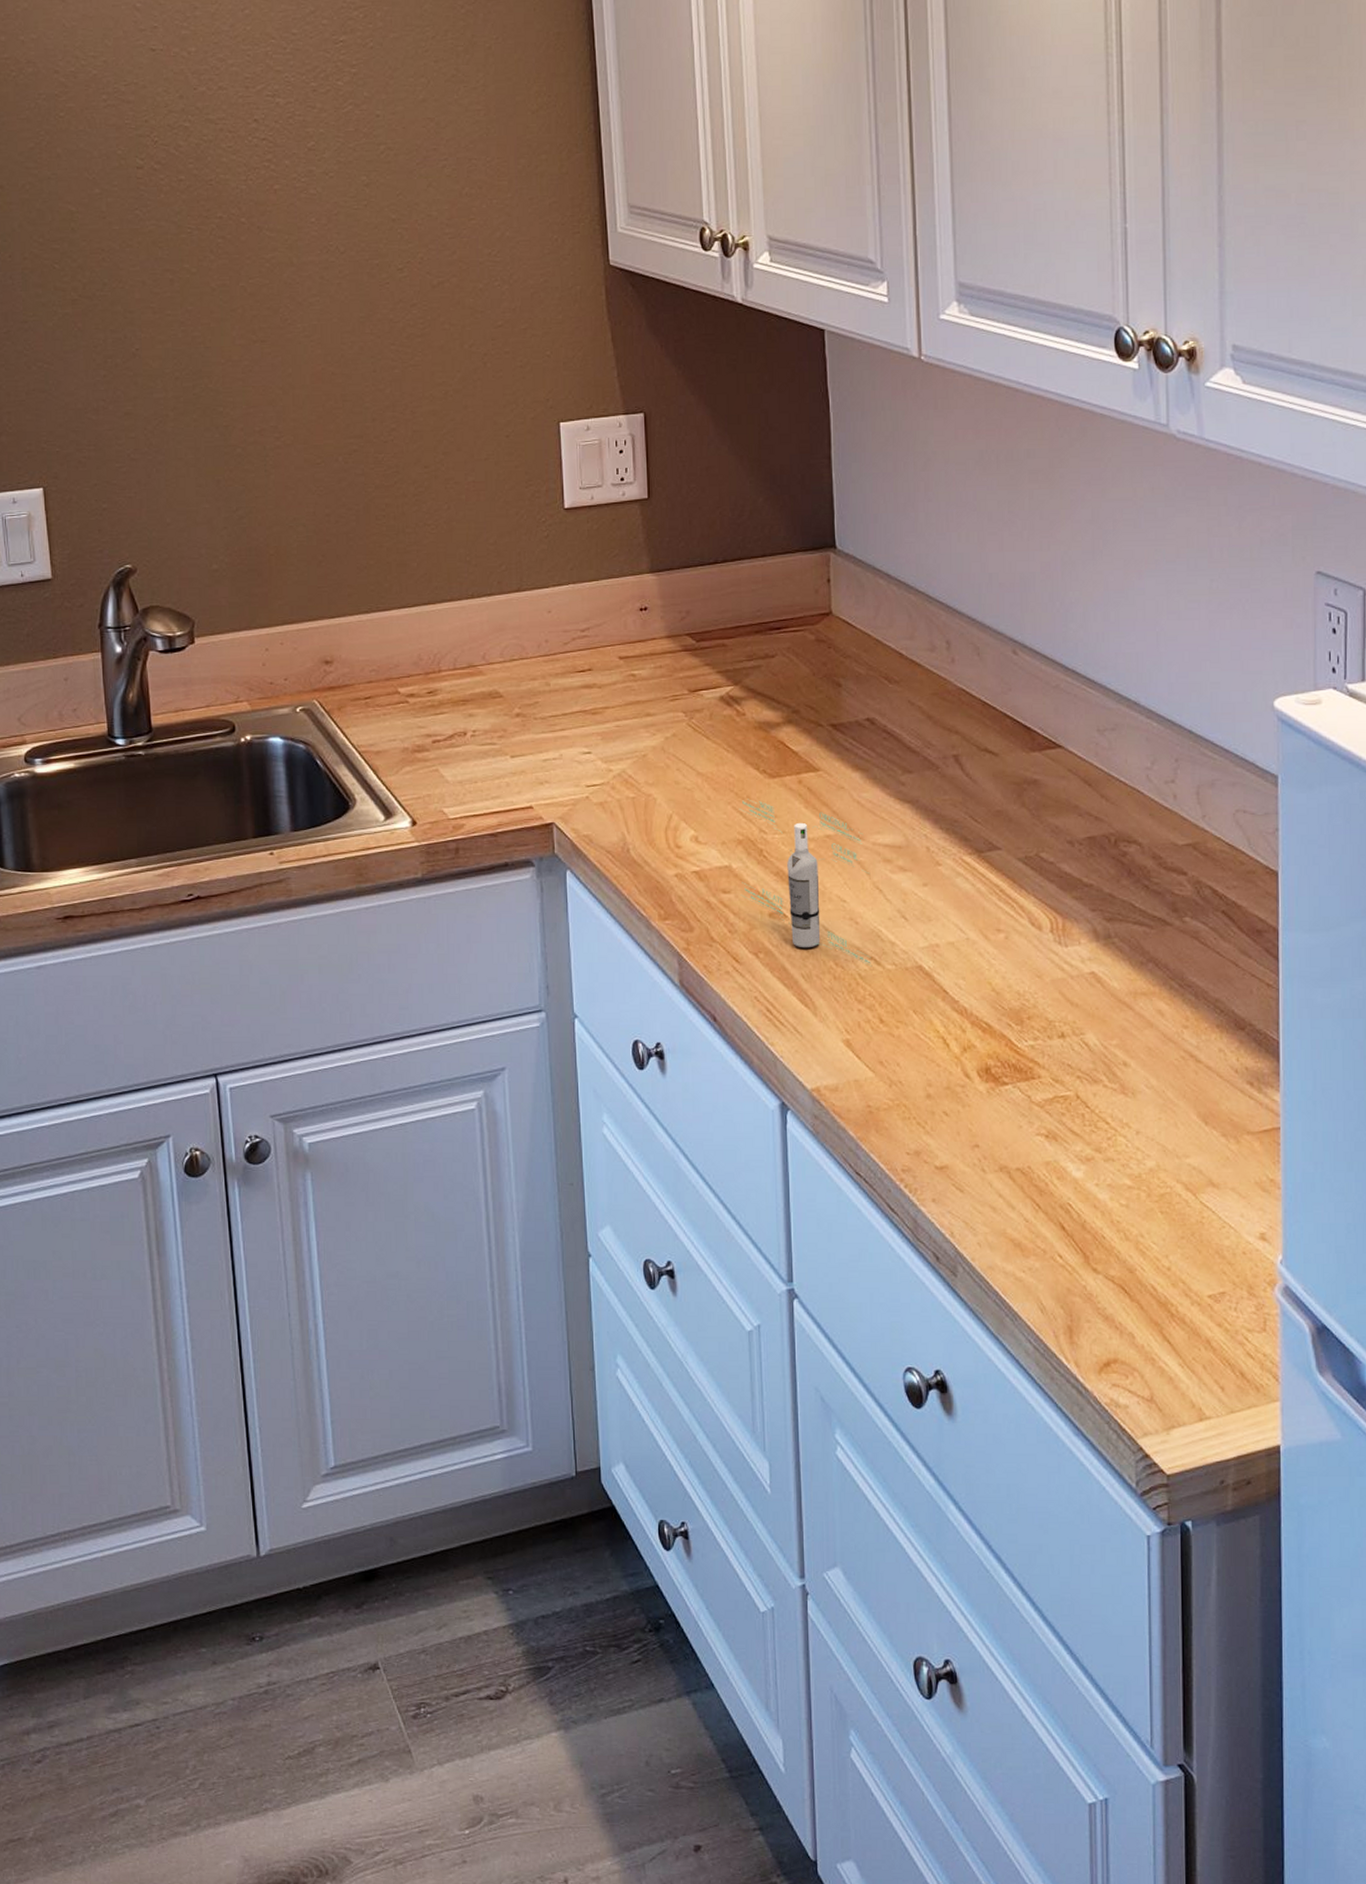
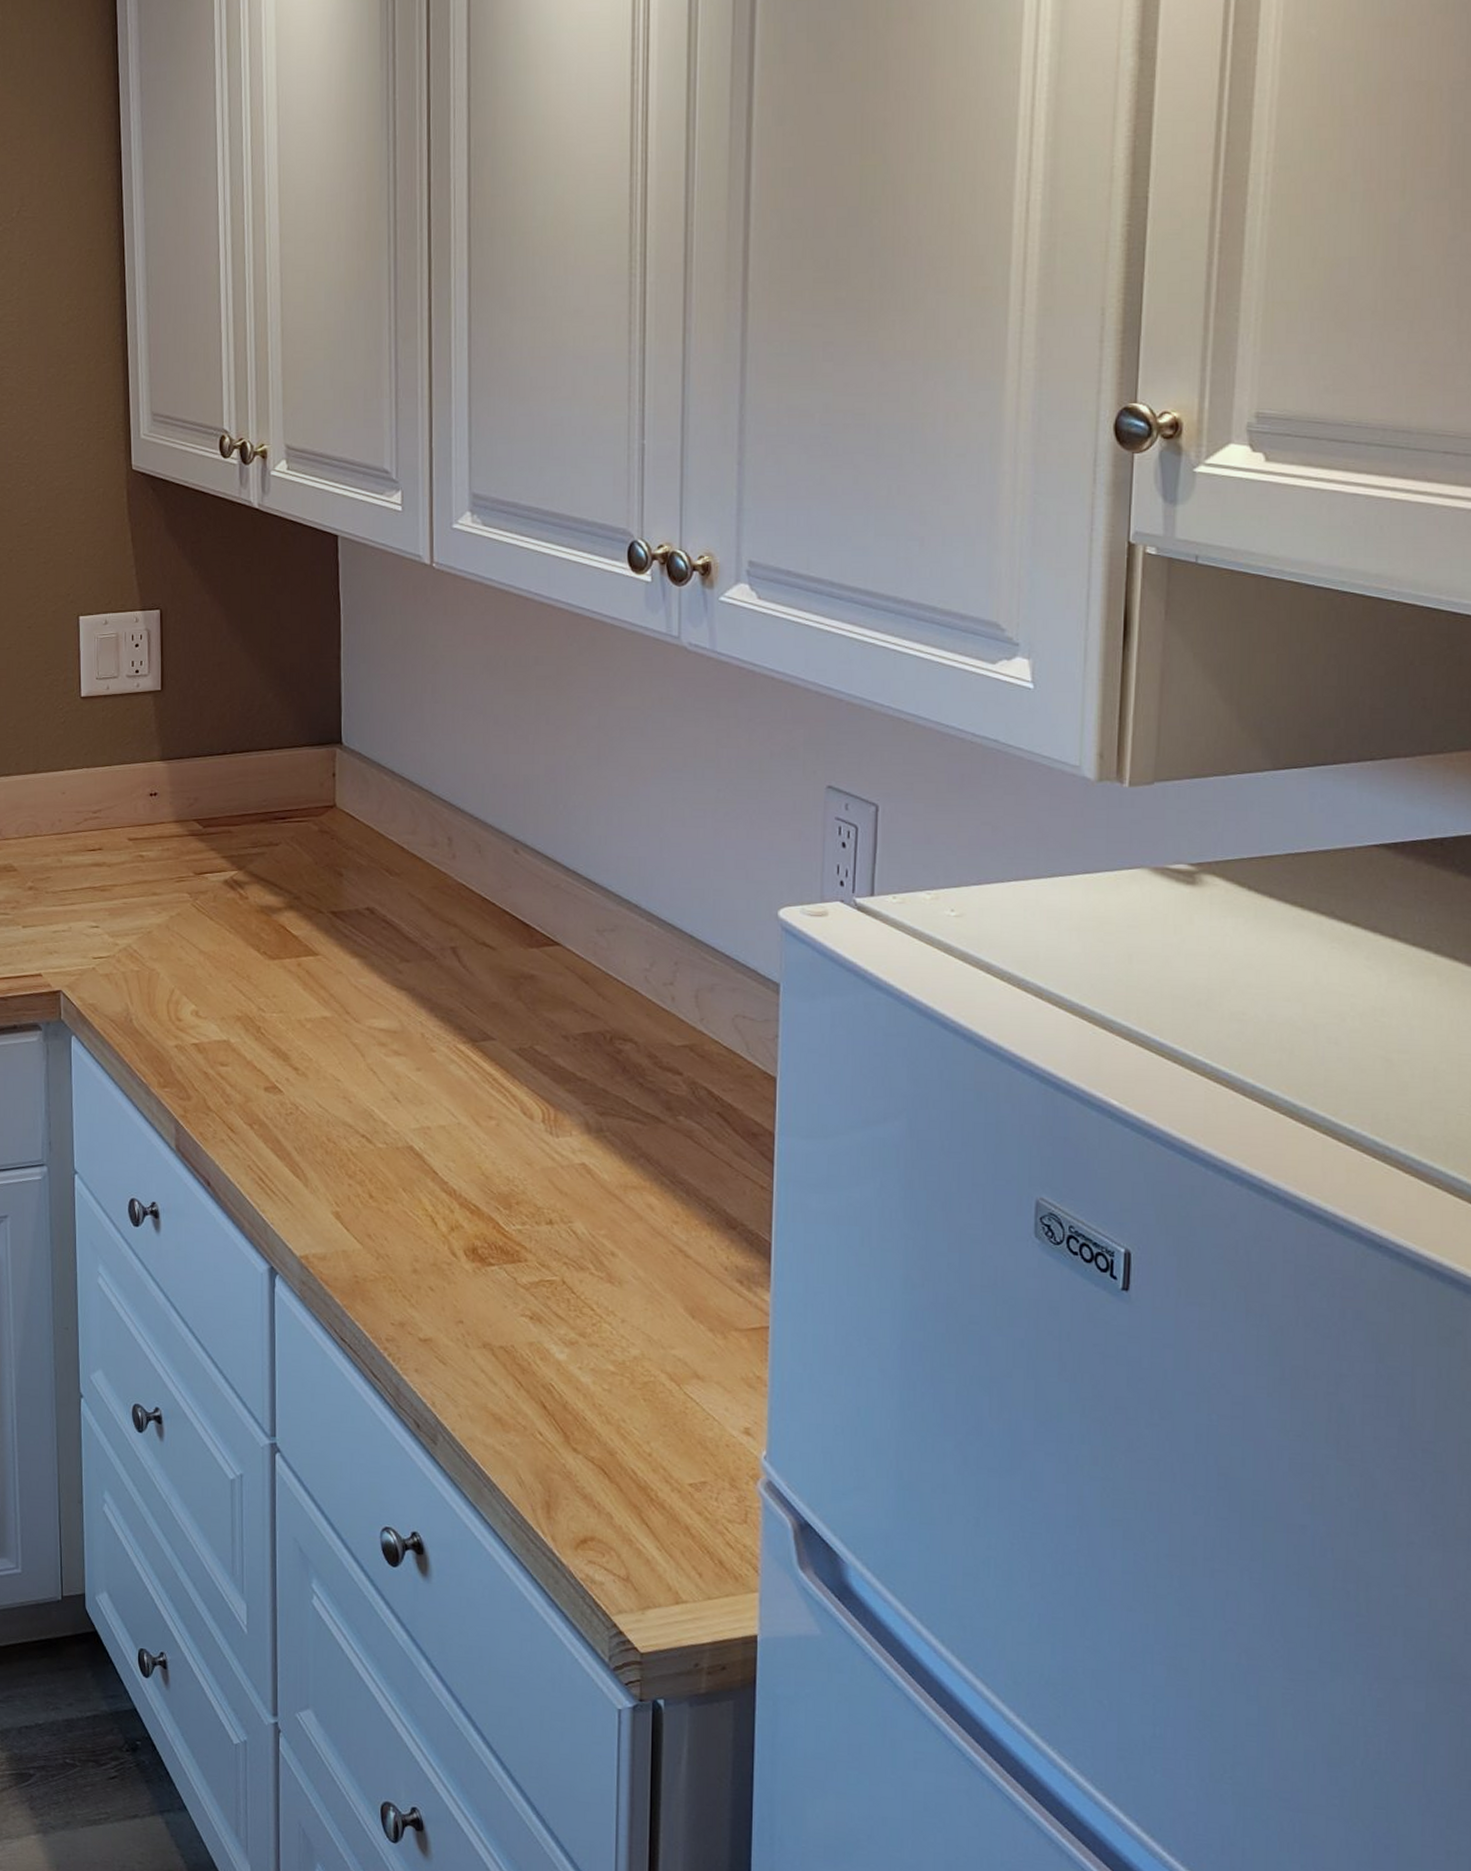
bottle: present [739,799,873,967] -> none [238,978,364,1144]

